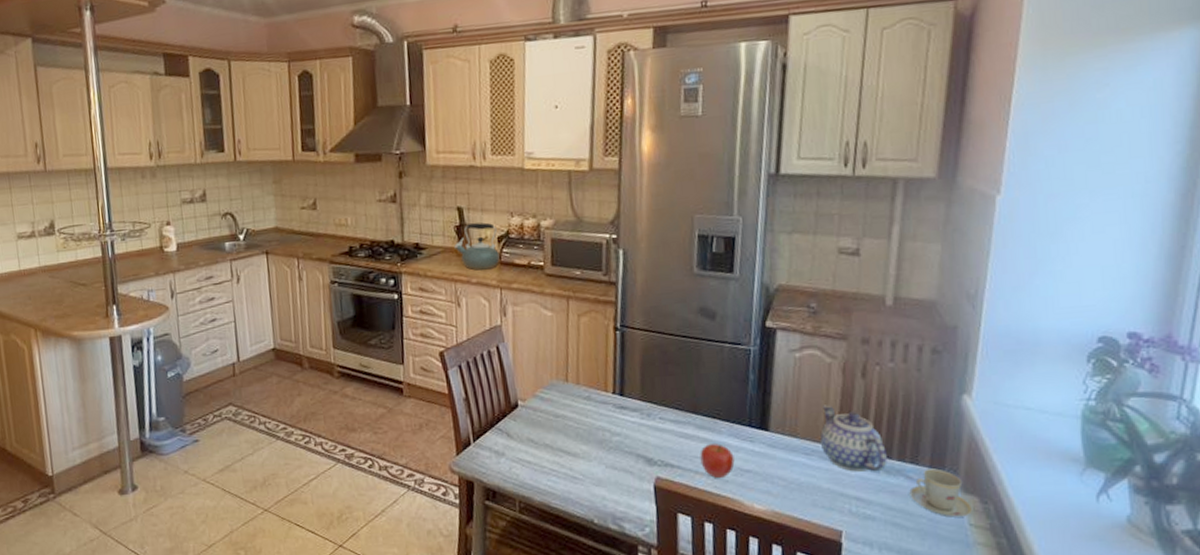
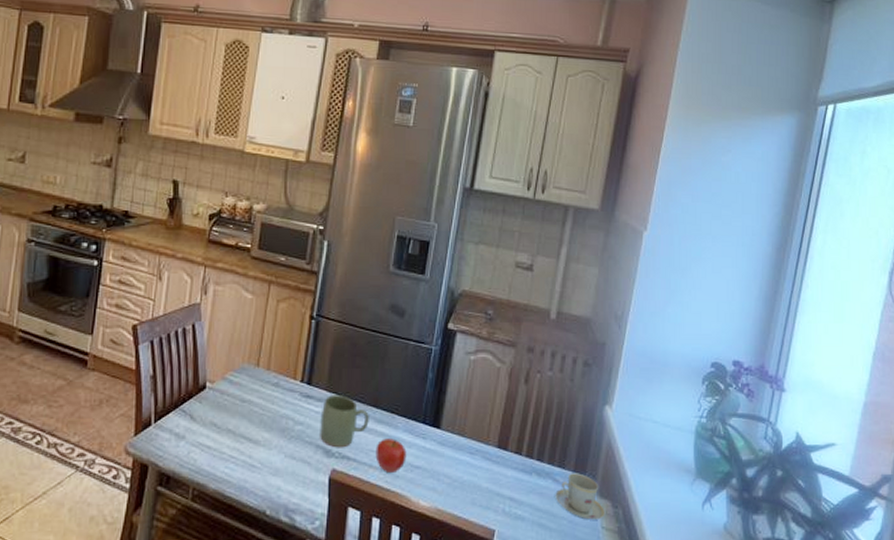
kettle: present [454,222,500,271] -> none [164,198,209,246]
mug: none [637,403,690,455] -> present [320,395,369,447]
teapot: present [819,404,887,472] -> none [483,407,539,474]

